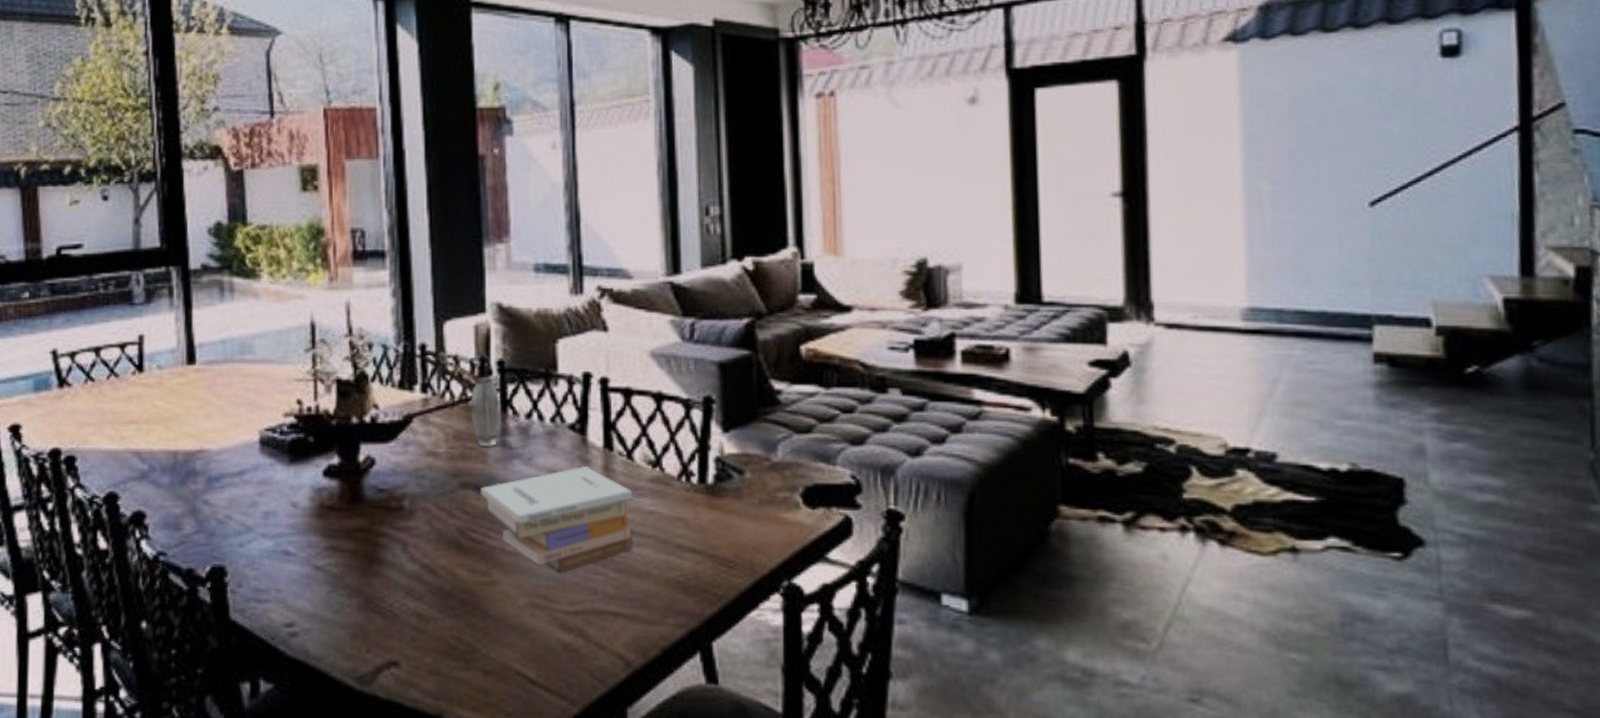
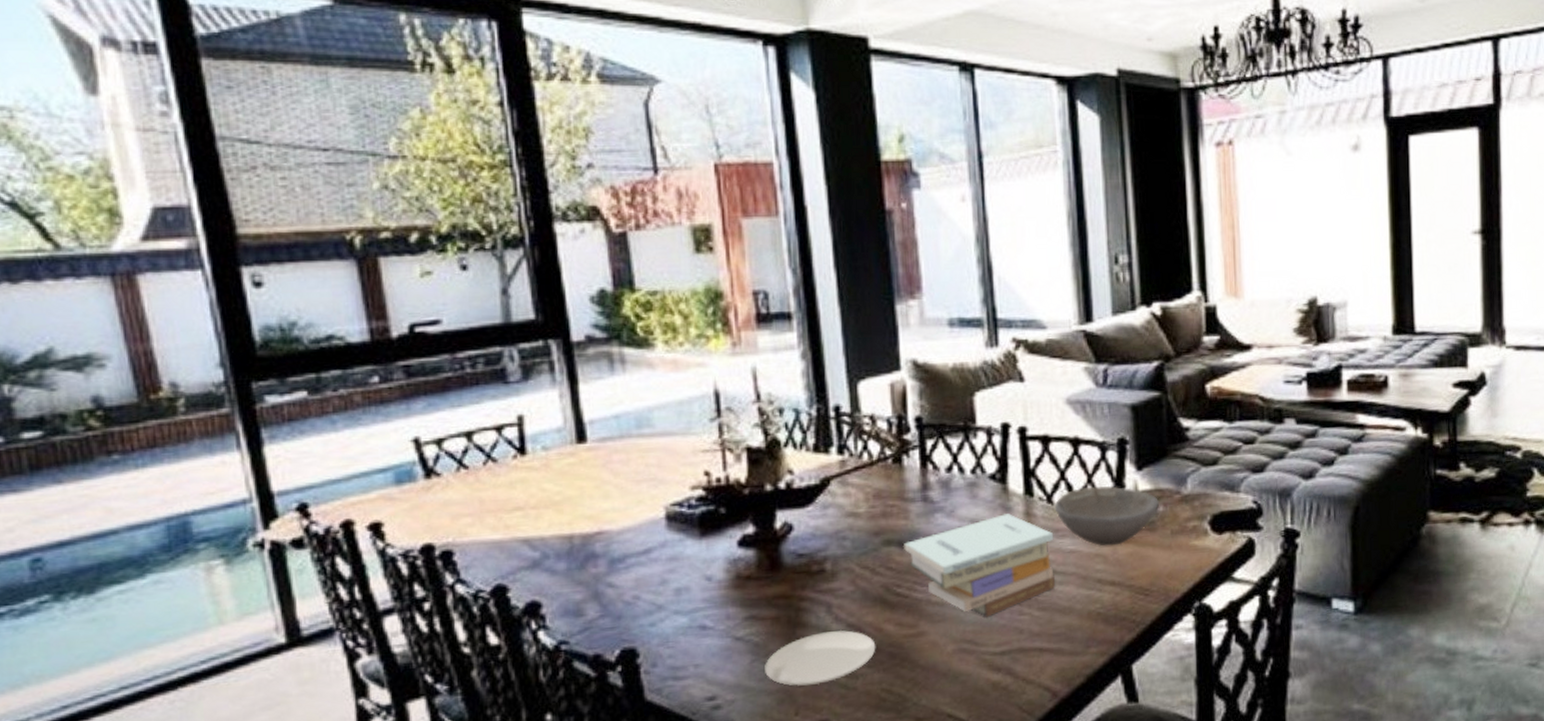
plate: none [341,570,448,623] -> present [765,630,876,687]
vase: present [470,377,501,446] -> none [889,434,922,503]
bowl: none [634,445,746,511] -> present [1054,485,1159,546]

